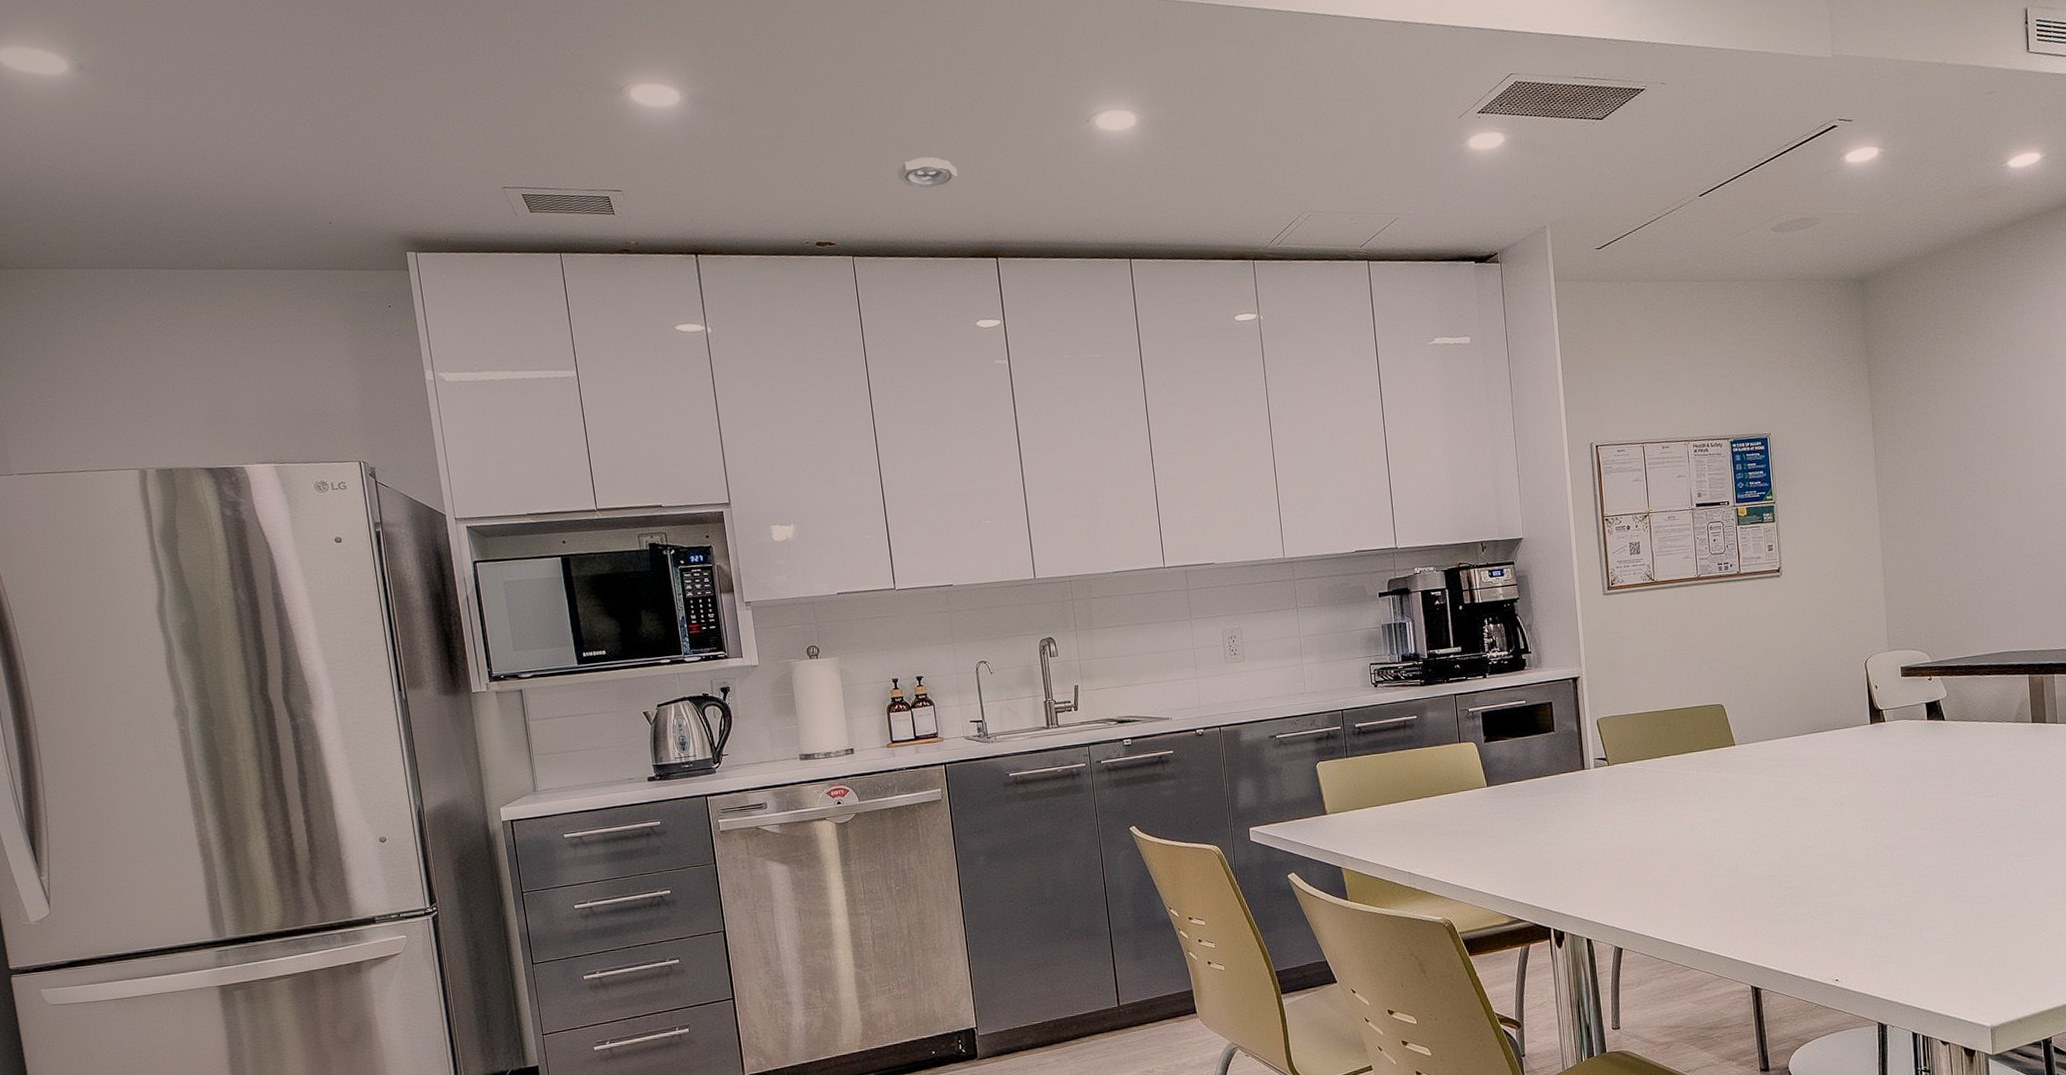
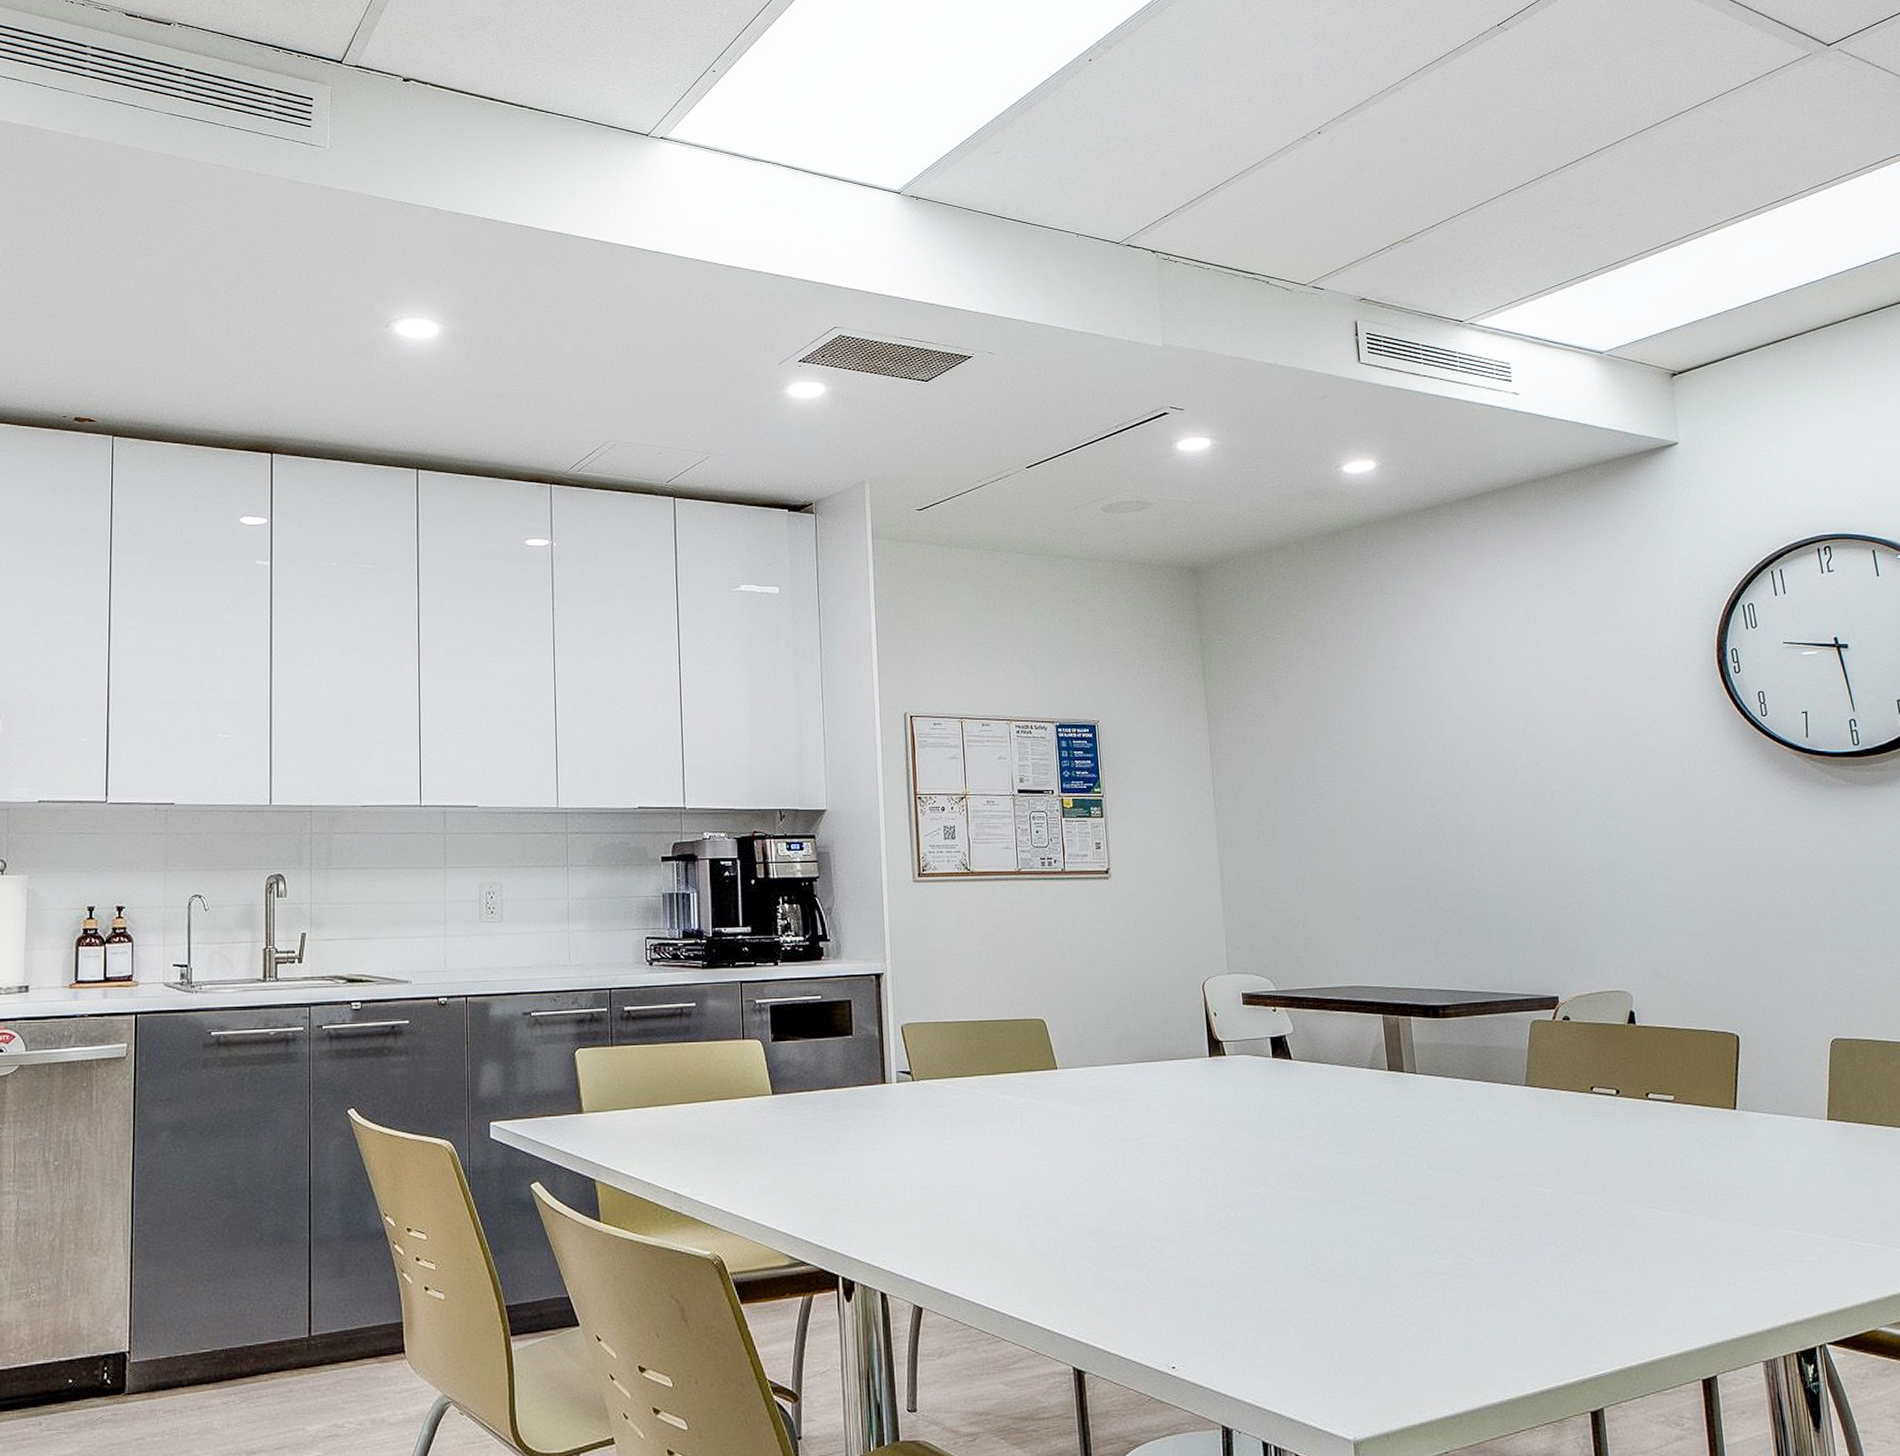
smoke detector: present [897,156,957,189] -> none [175,343,240,375]

